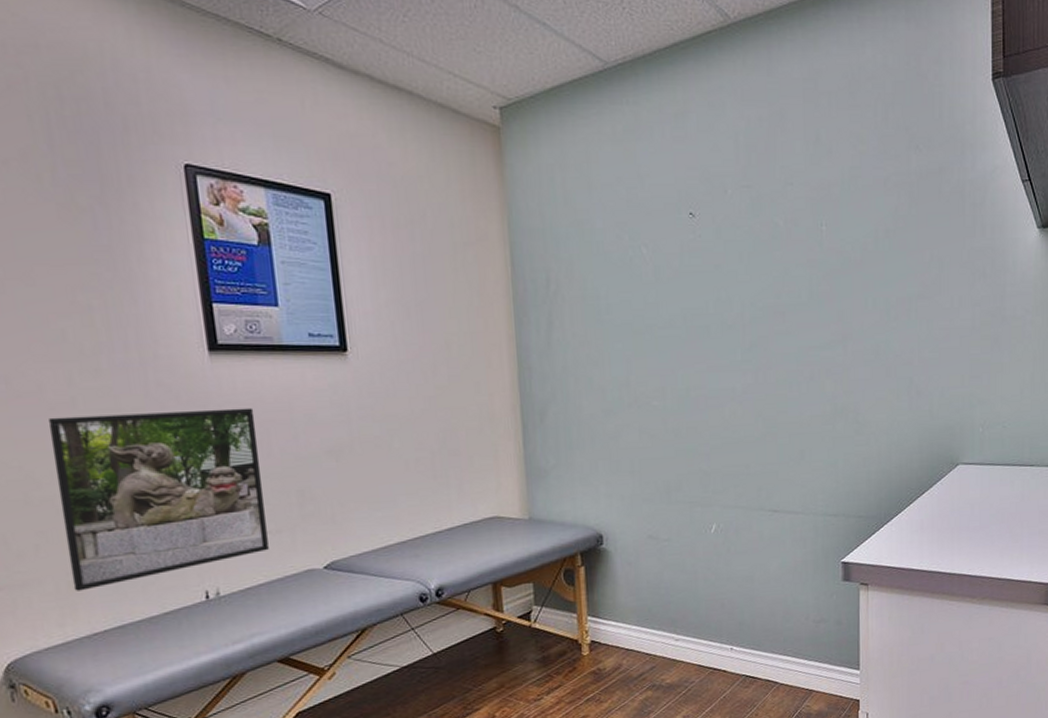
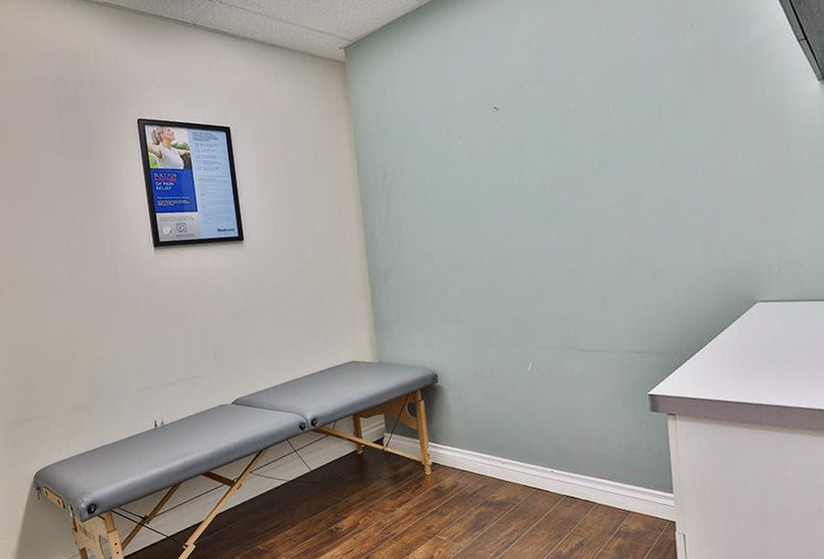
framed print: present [47,407,269,591] -> none [58,286,195,421]

